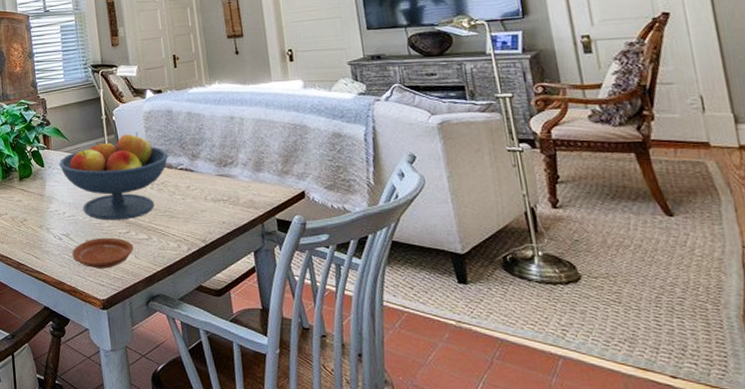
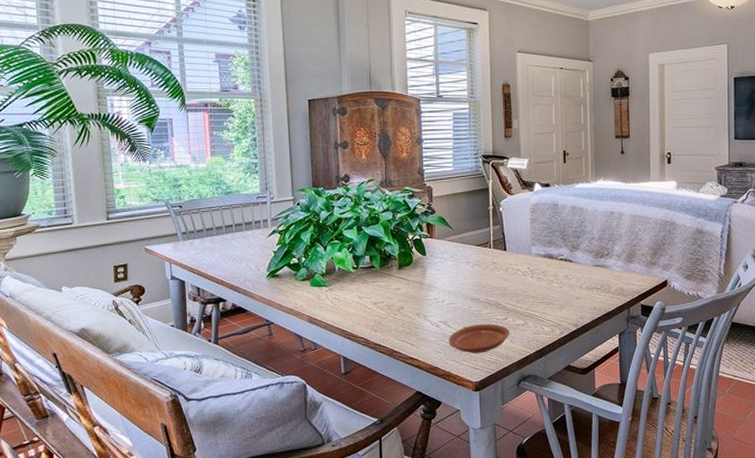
fruit bowl: present [59,131,169,220] -> none [442,223,551,308]

